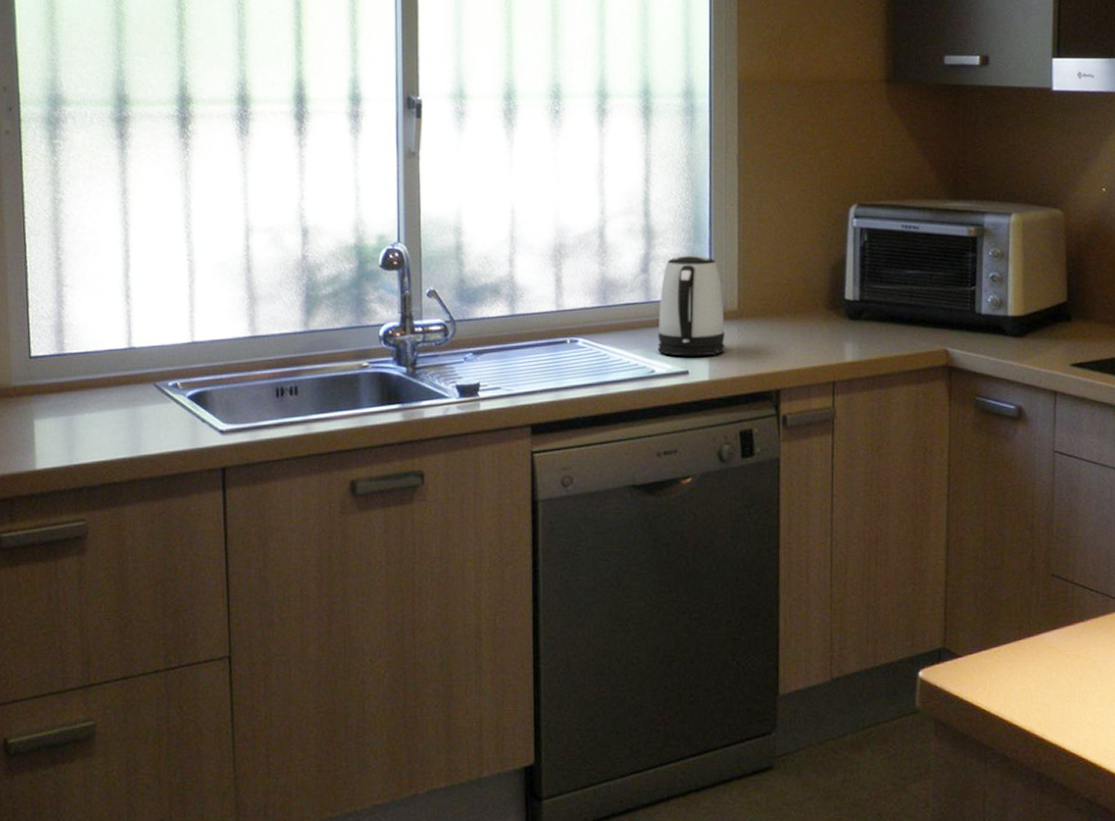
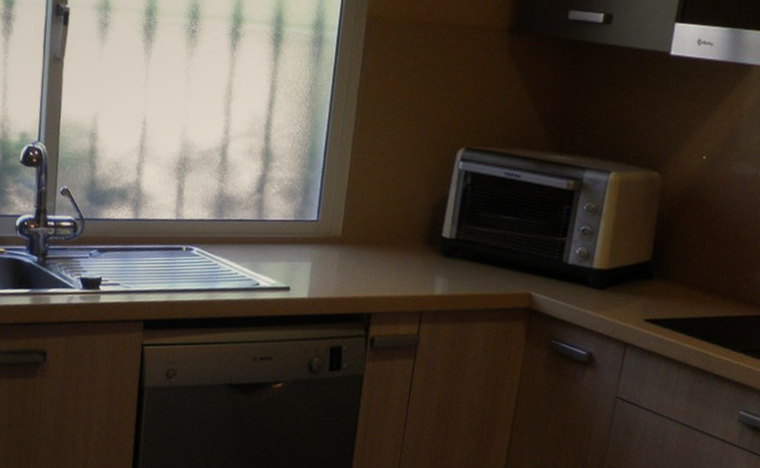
kettle: present [658,255,725,357] -> none [264,180,330,276]

